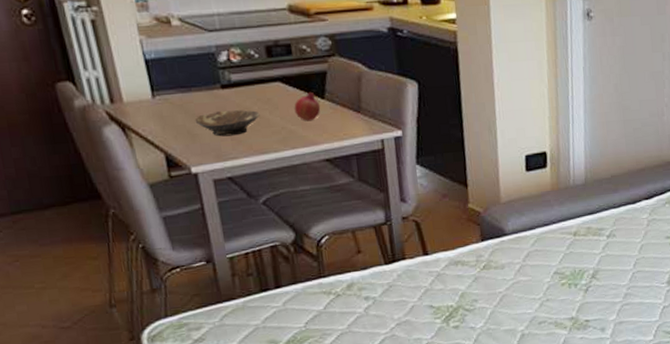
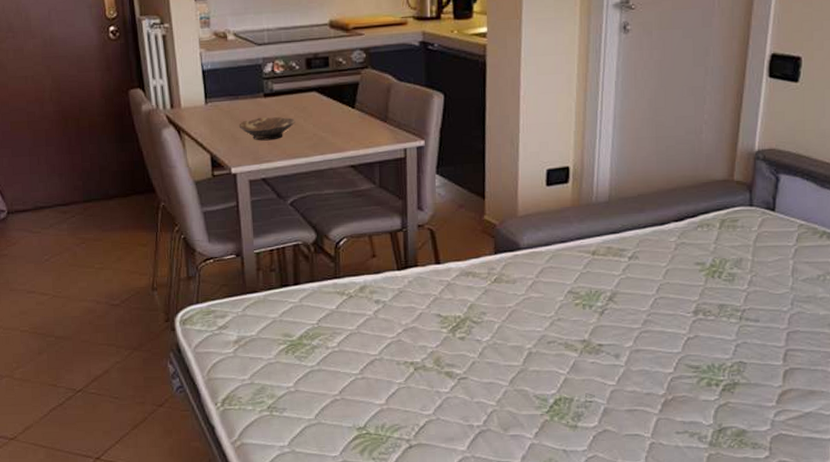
fruit: present [294,91,321,122] -> none [326,101,350,129]

